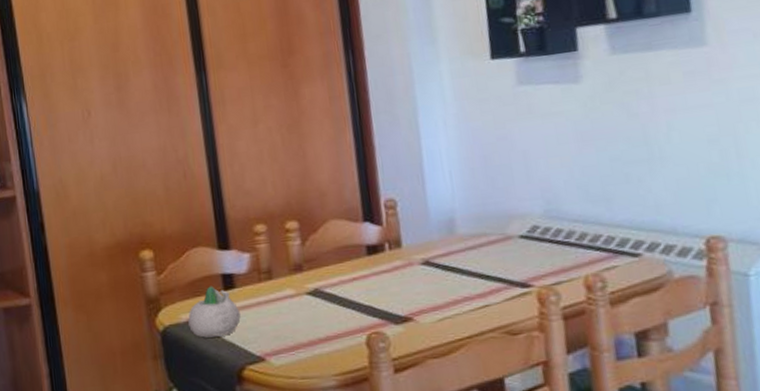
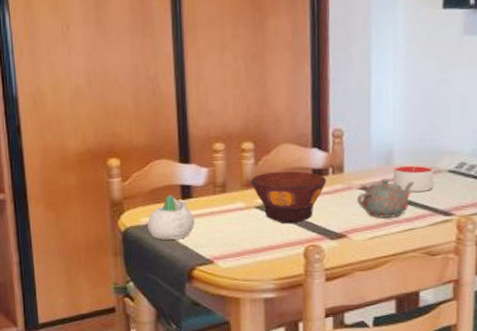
bowl: none [299,249,384,310] -> present [251,171,326,224]
teapot: none [420,250,484,296] -> present [357,179,415,219]
candle: none [457,231,505,263] -> present [393,164,434,192]

